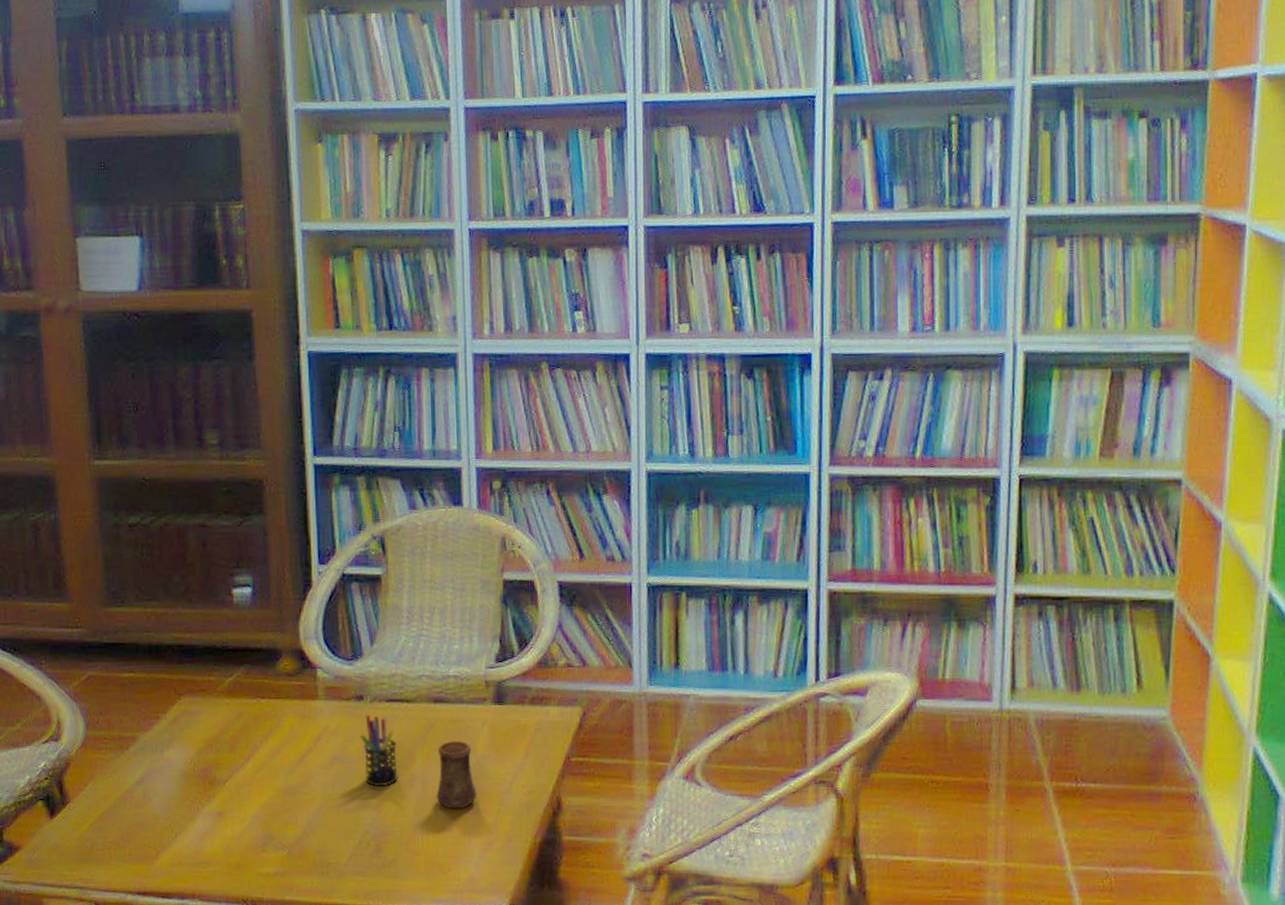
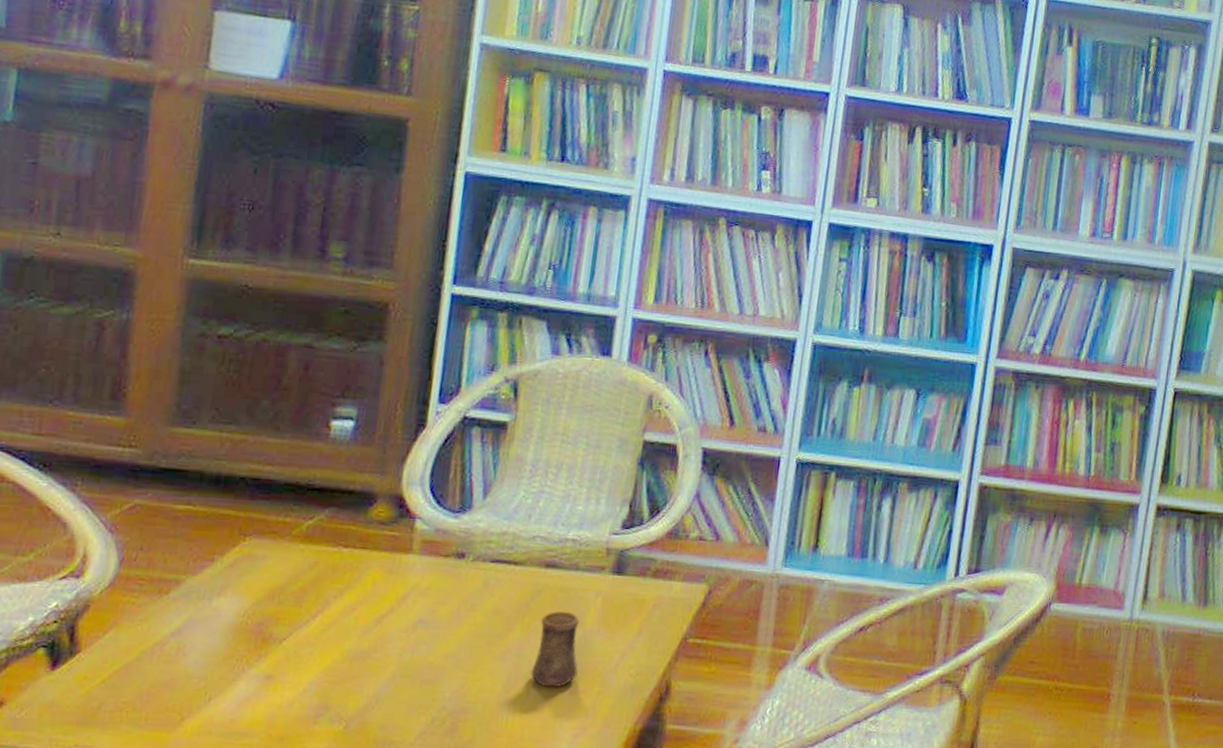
pen holder: present [360,714,398,787] -> none [451,575,495,657]

